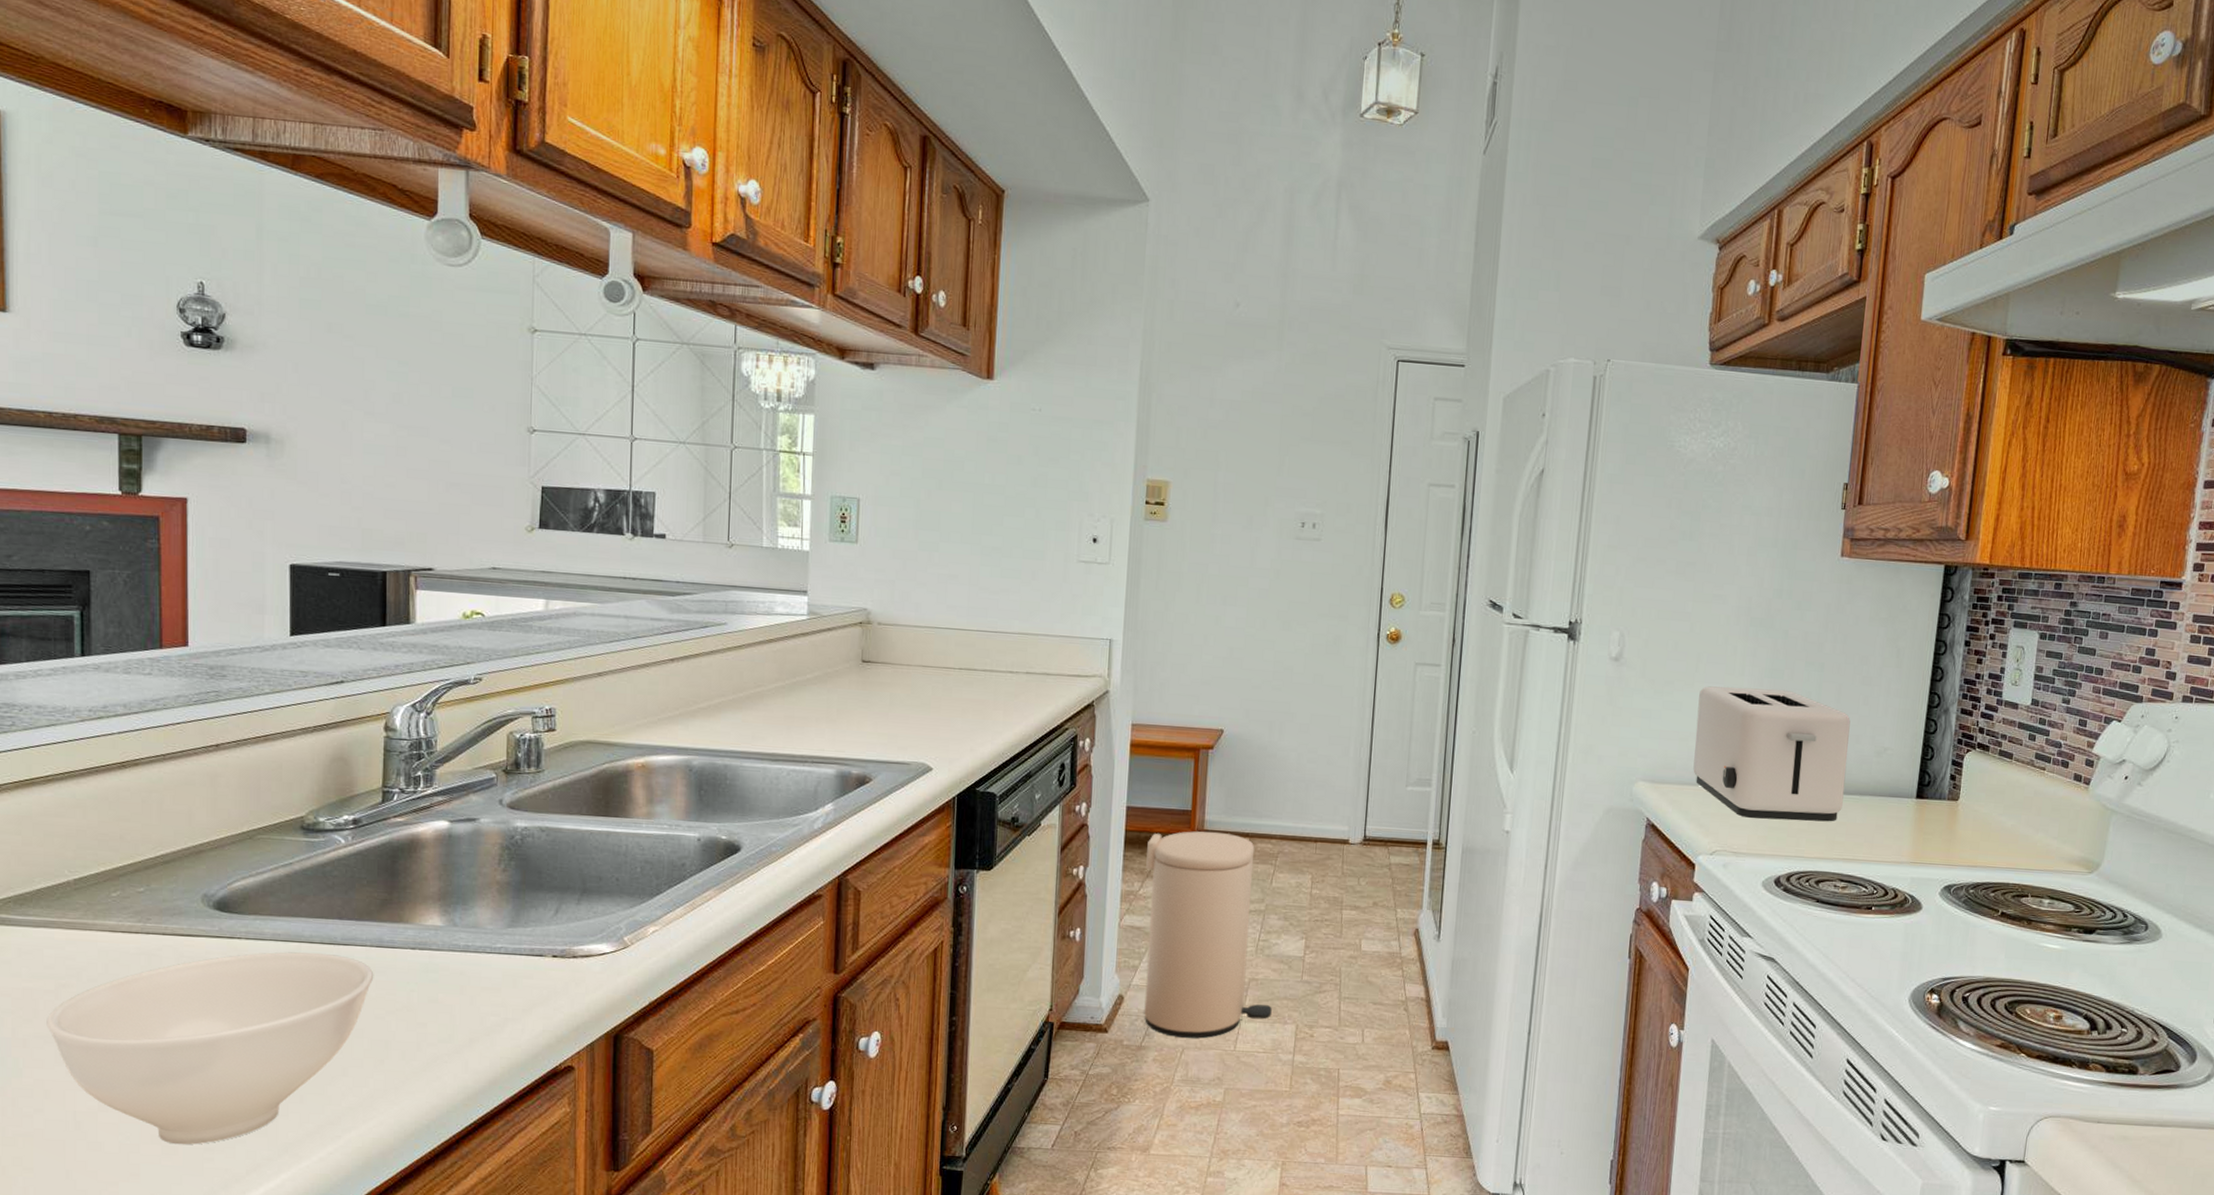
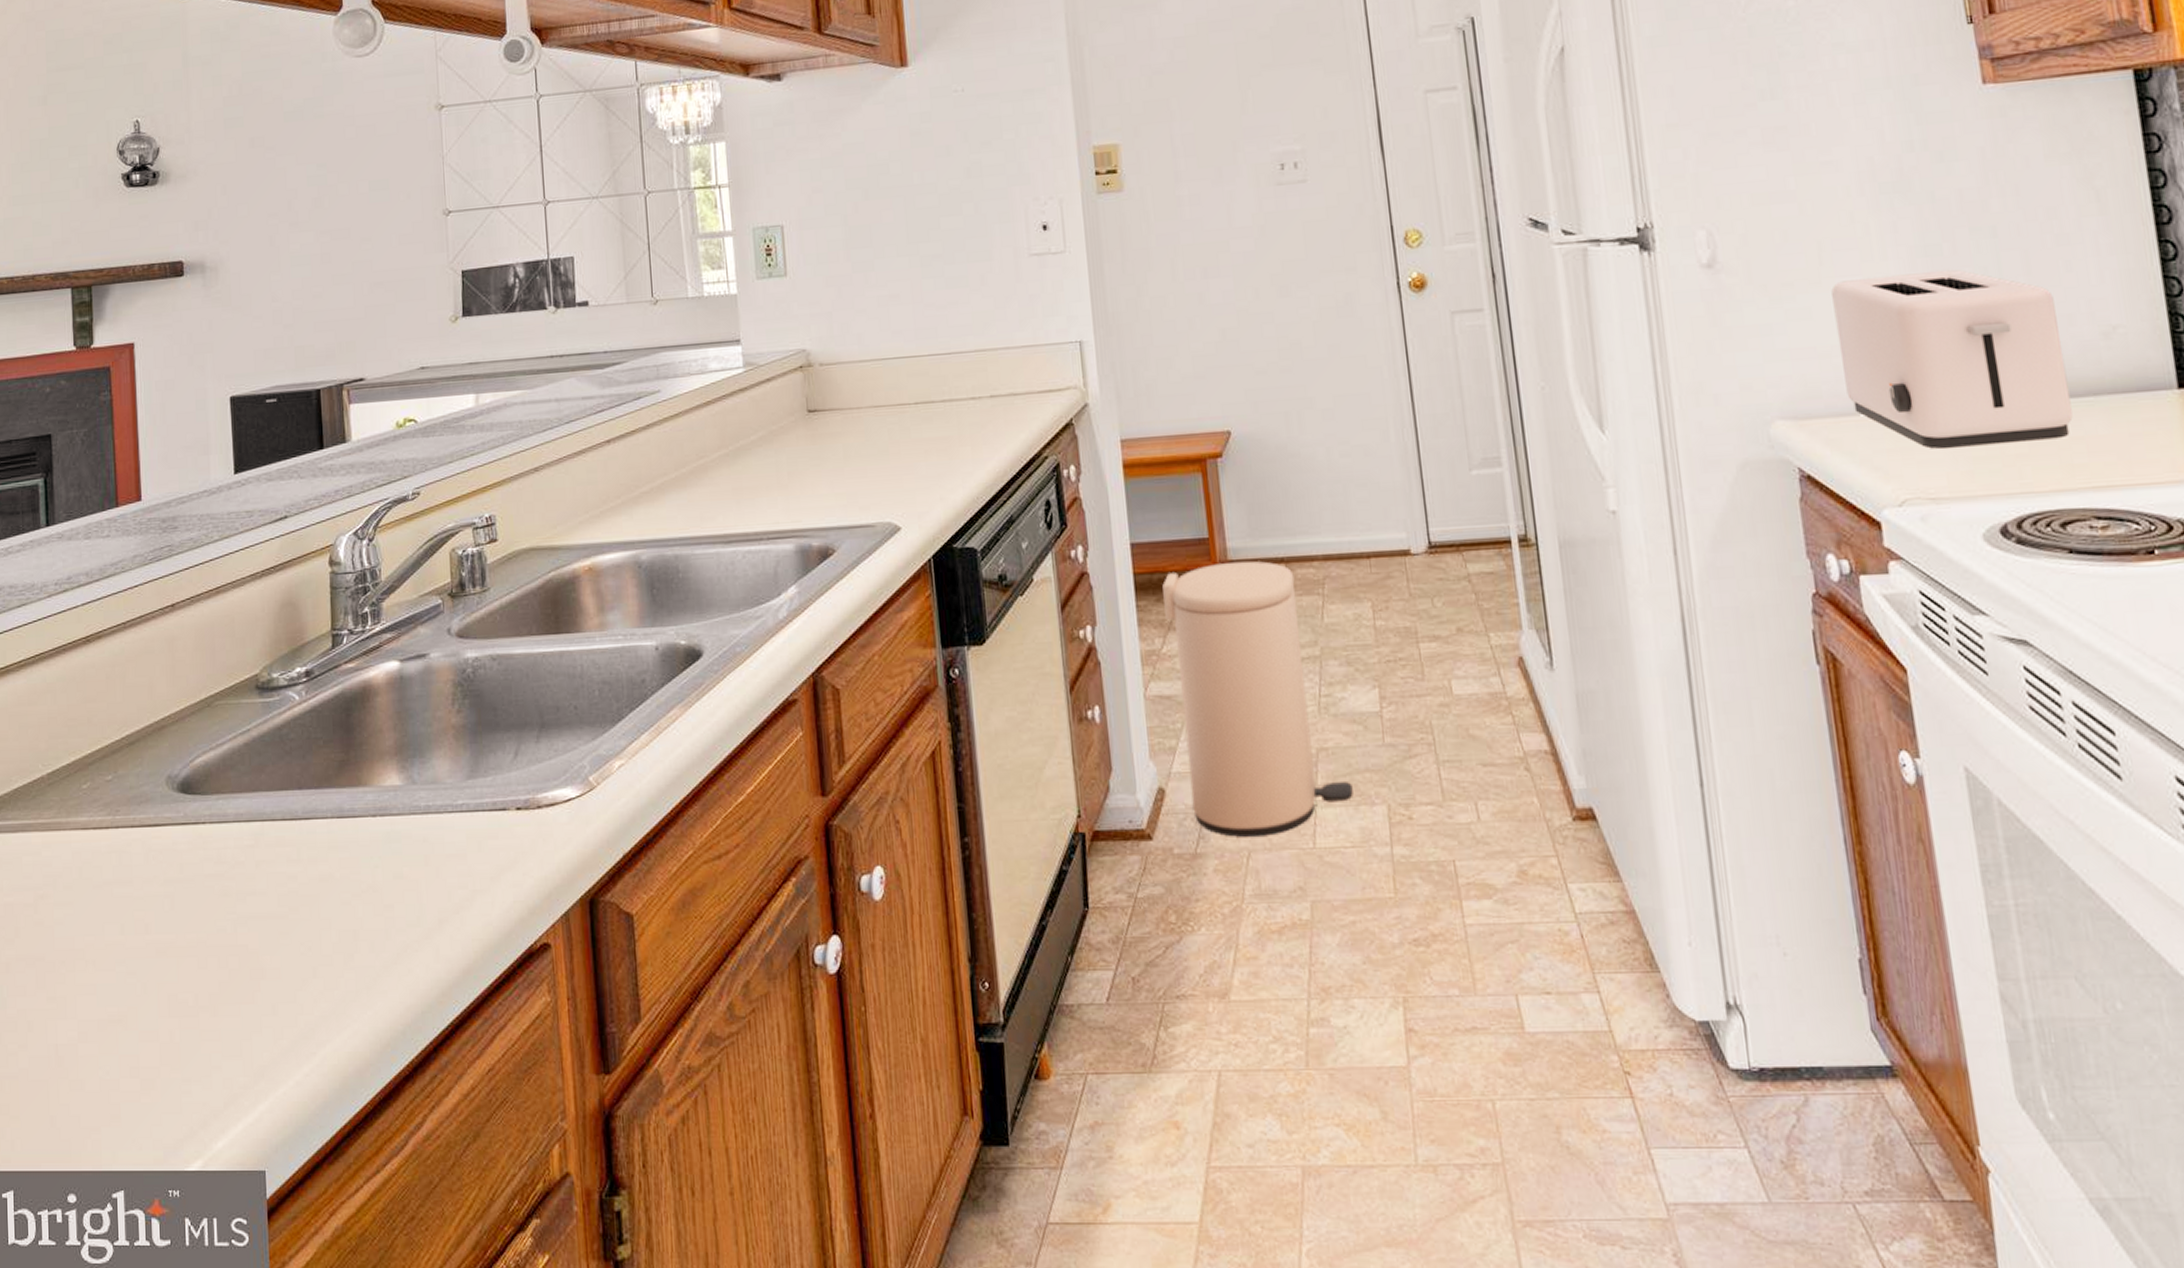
bowl: present [46,952,374,1145] -> none [27,831,337,1077]

